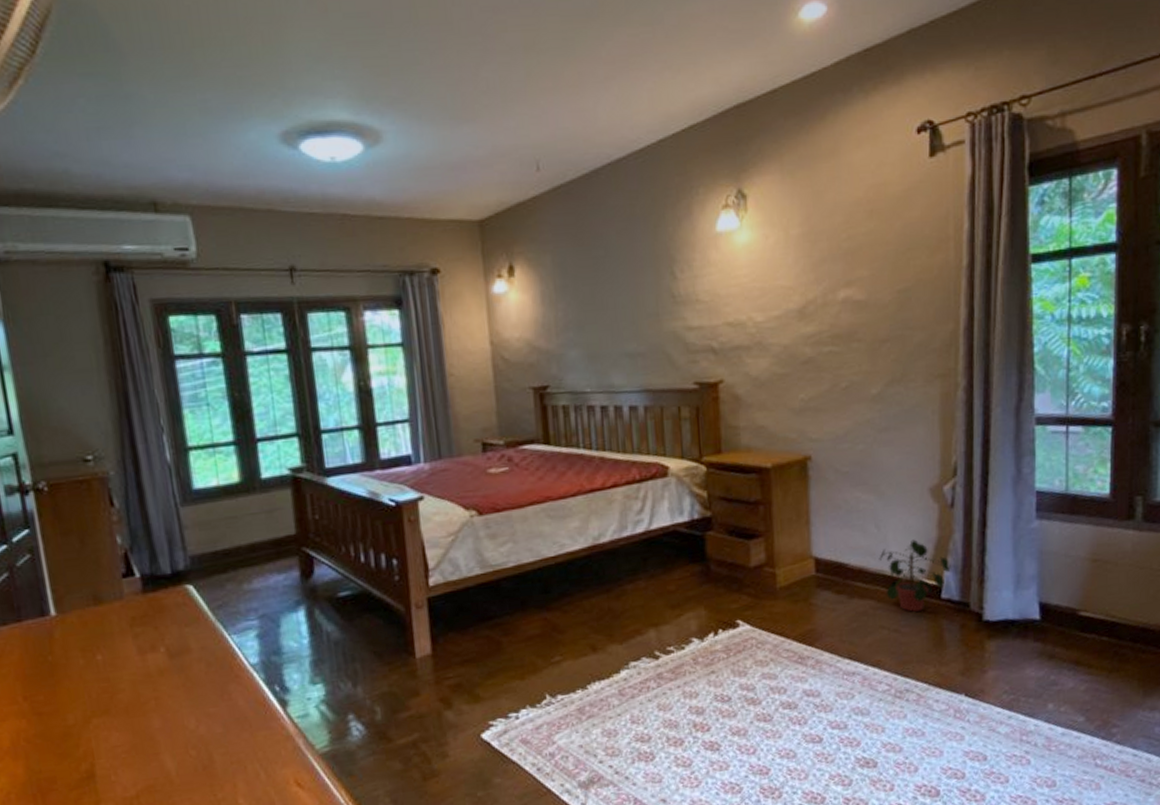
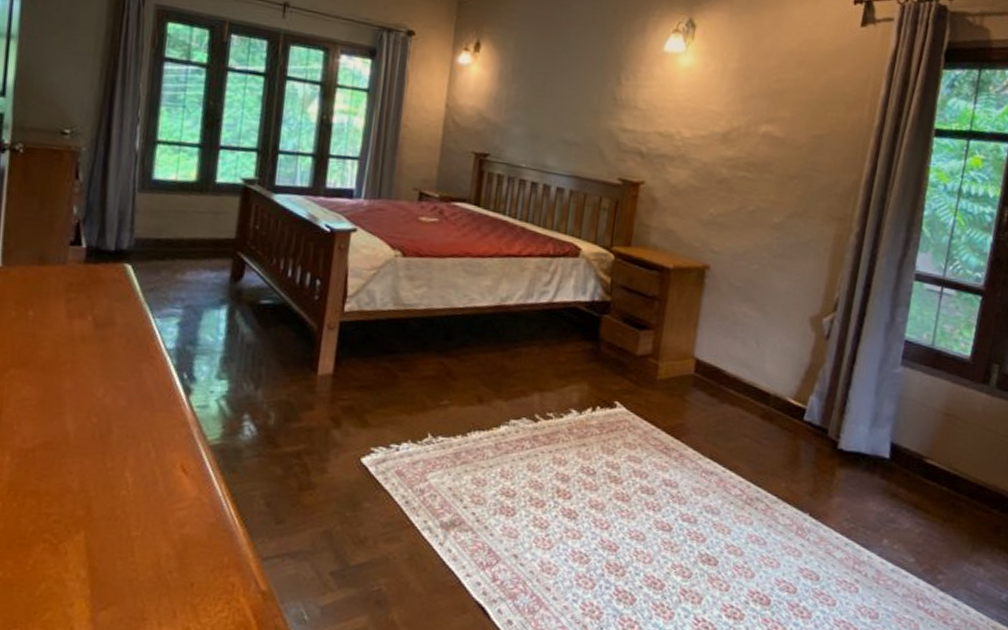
potted plant: present [879,539,951,612] -> none [753,360,817,428]

